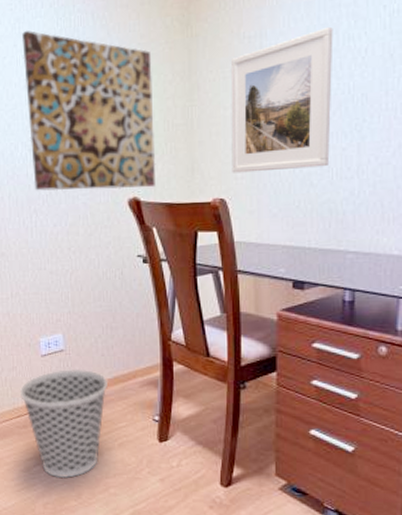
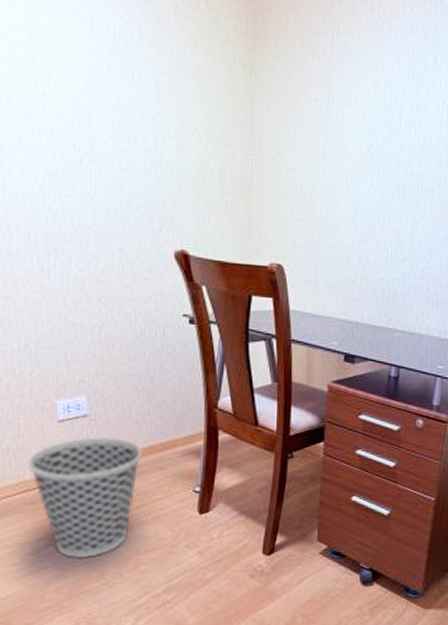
wall art: present [22,30,156,191] -> none [42,23,209,242]
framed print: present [231,26,333,173] -> none [291,107,397,246]

